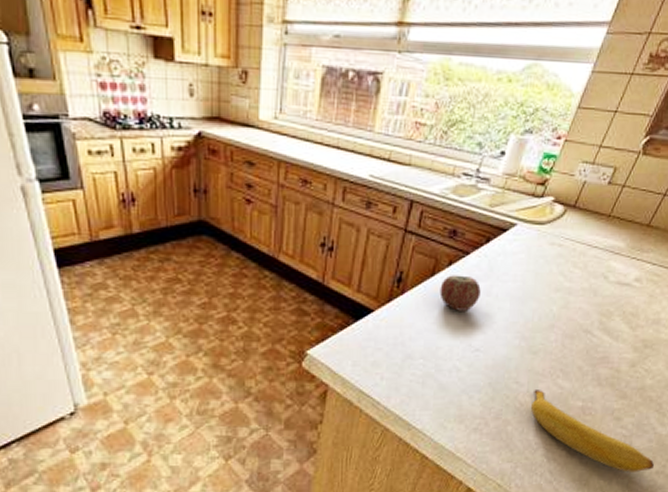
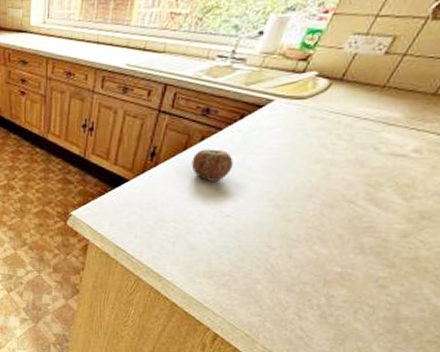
banana: present [531,390,654,473] -> none [283,254,426,339]

